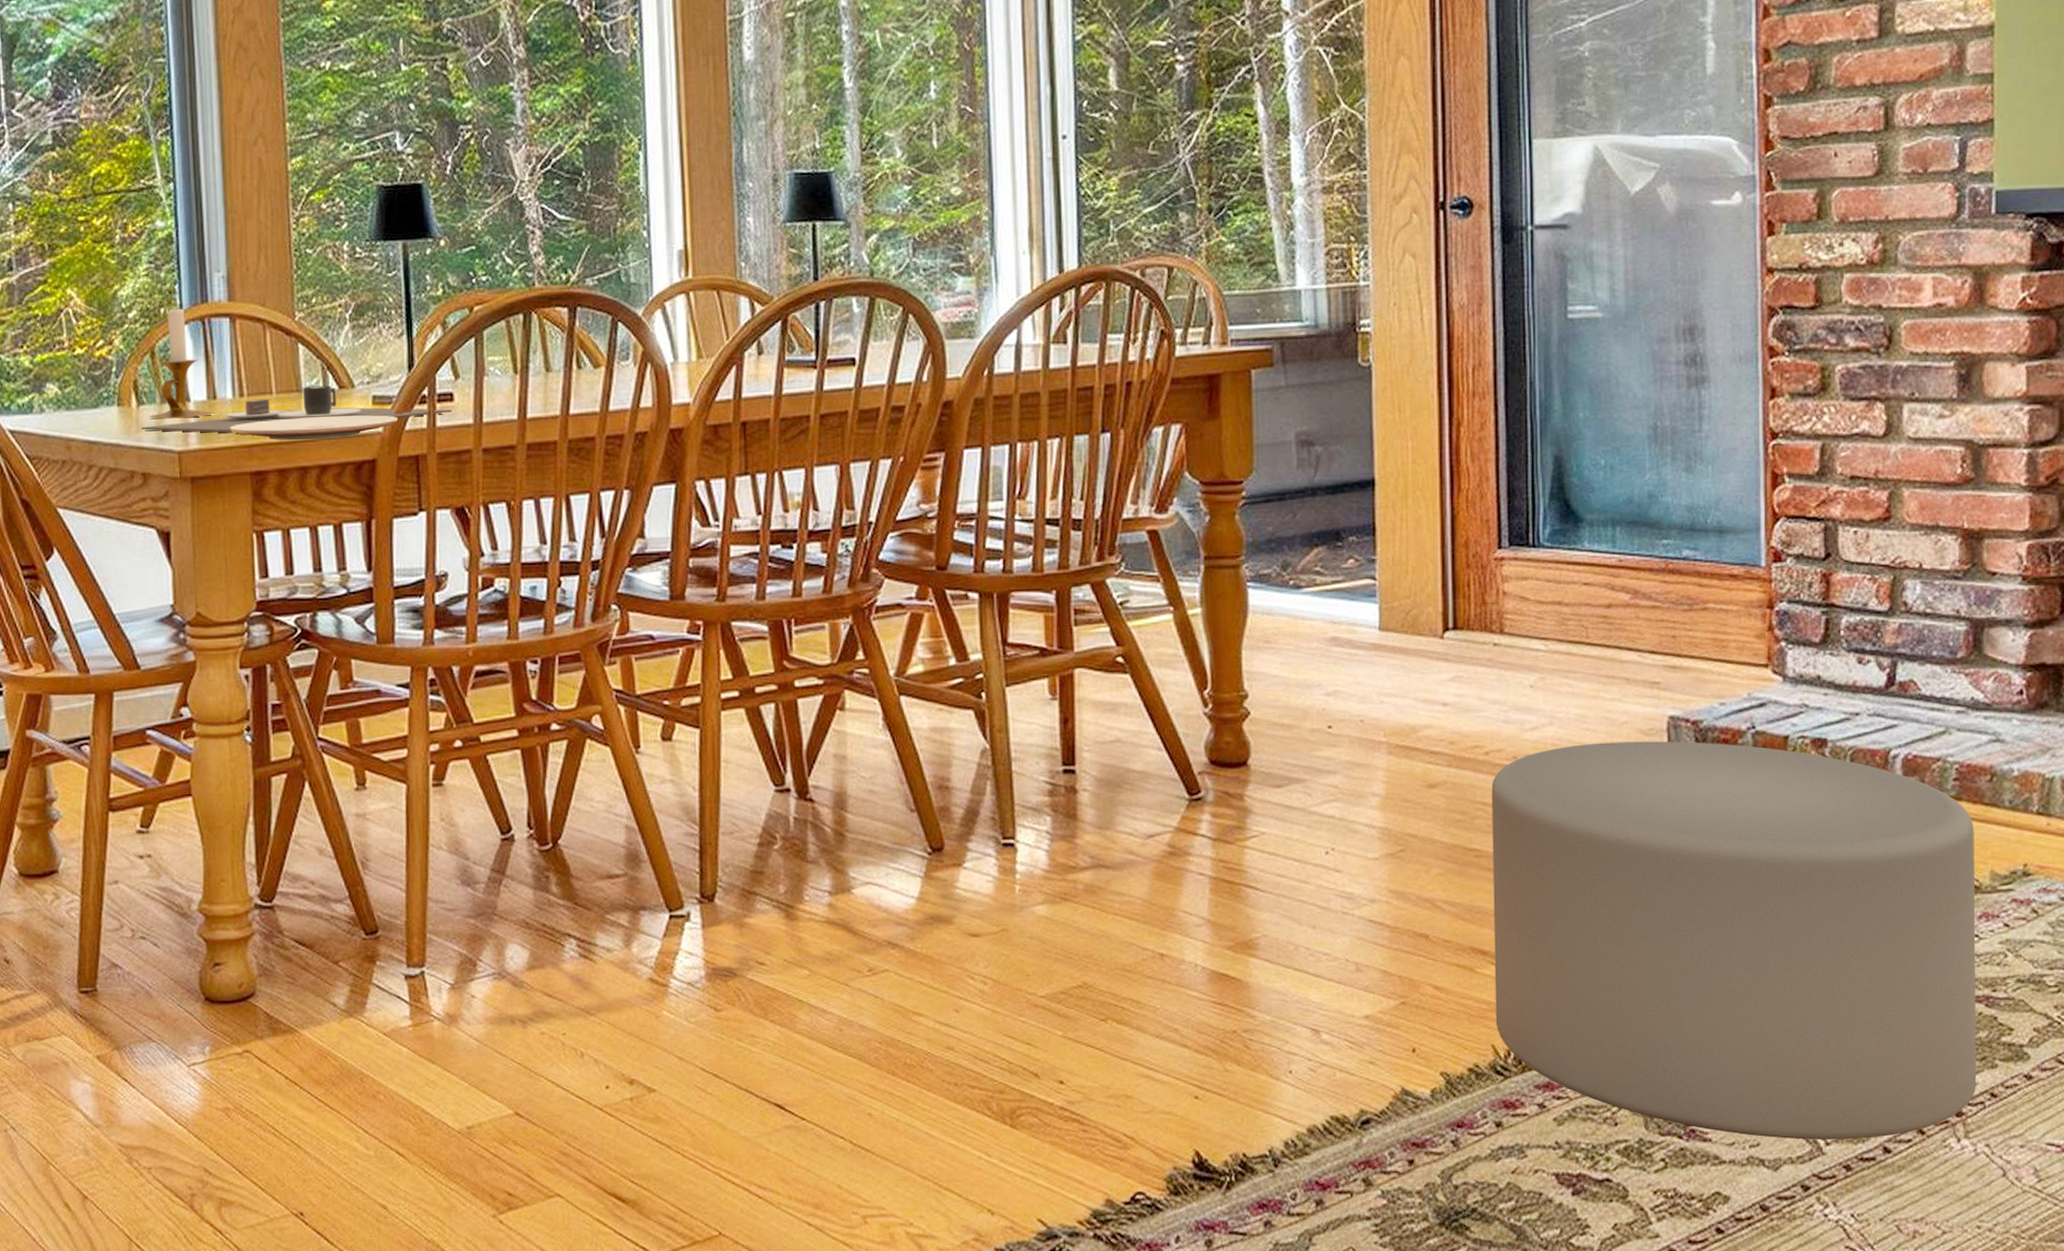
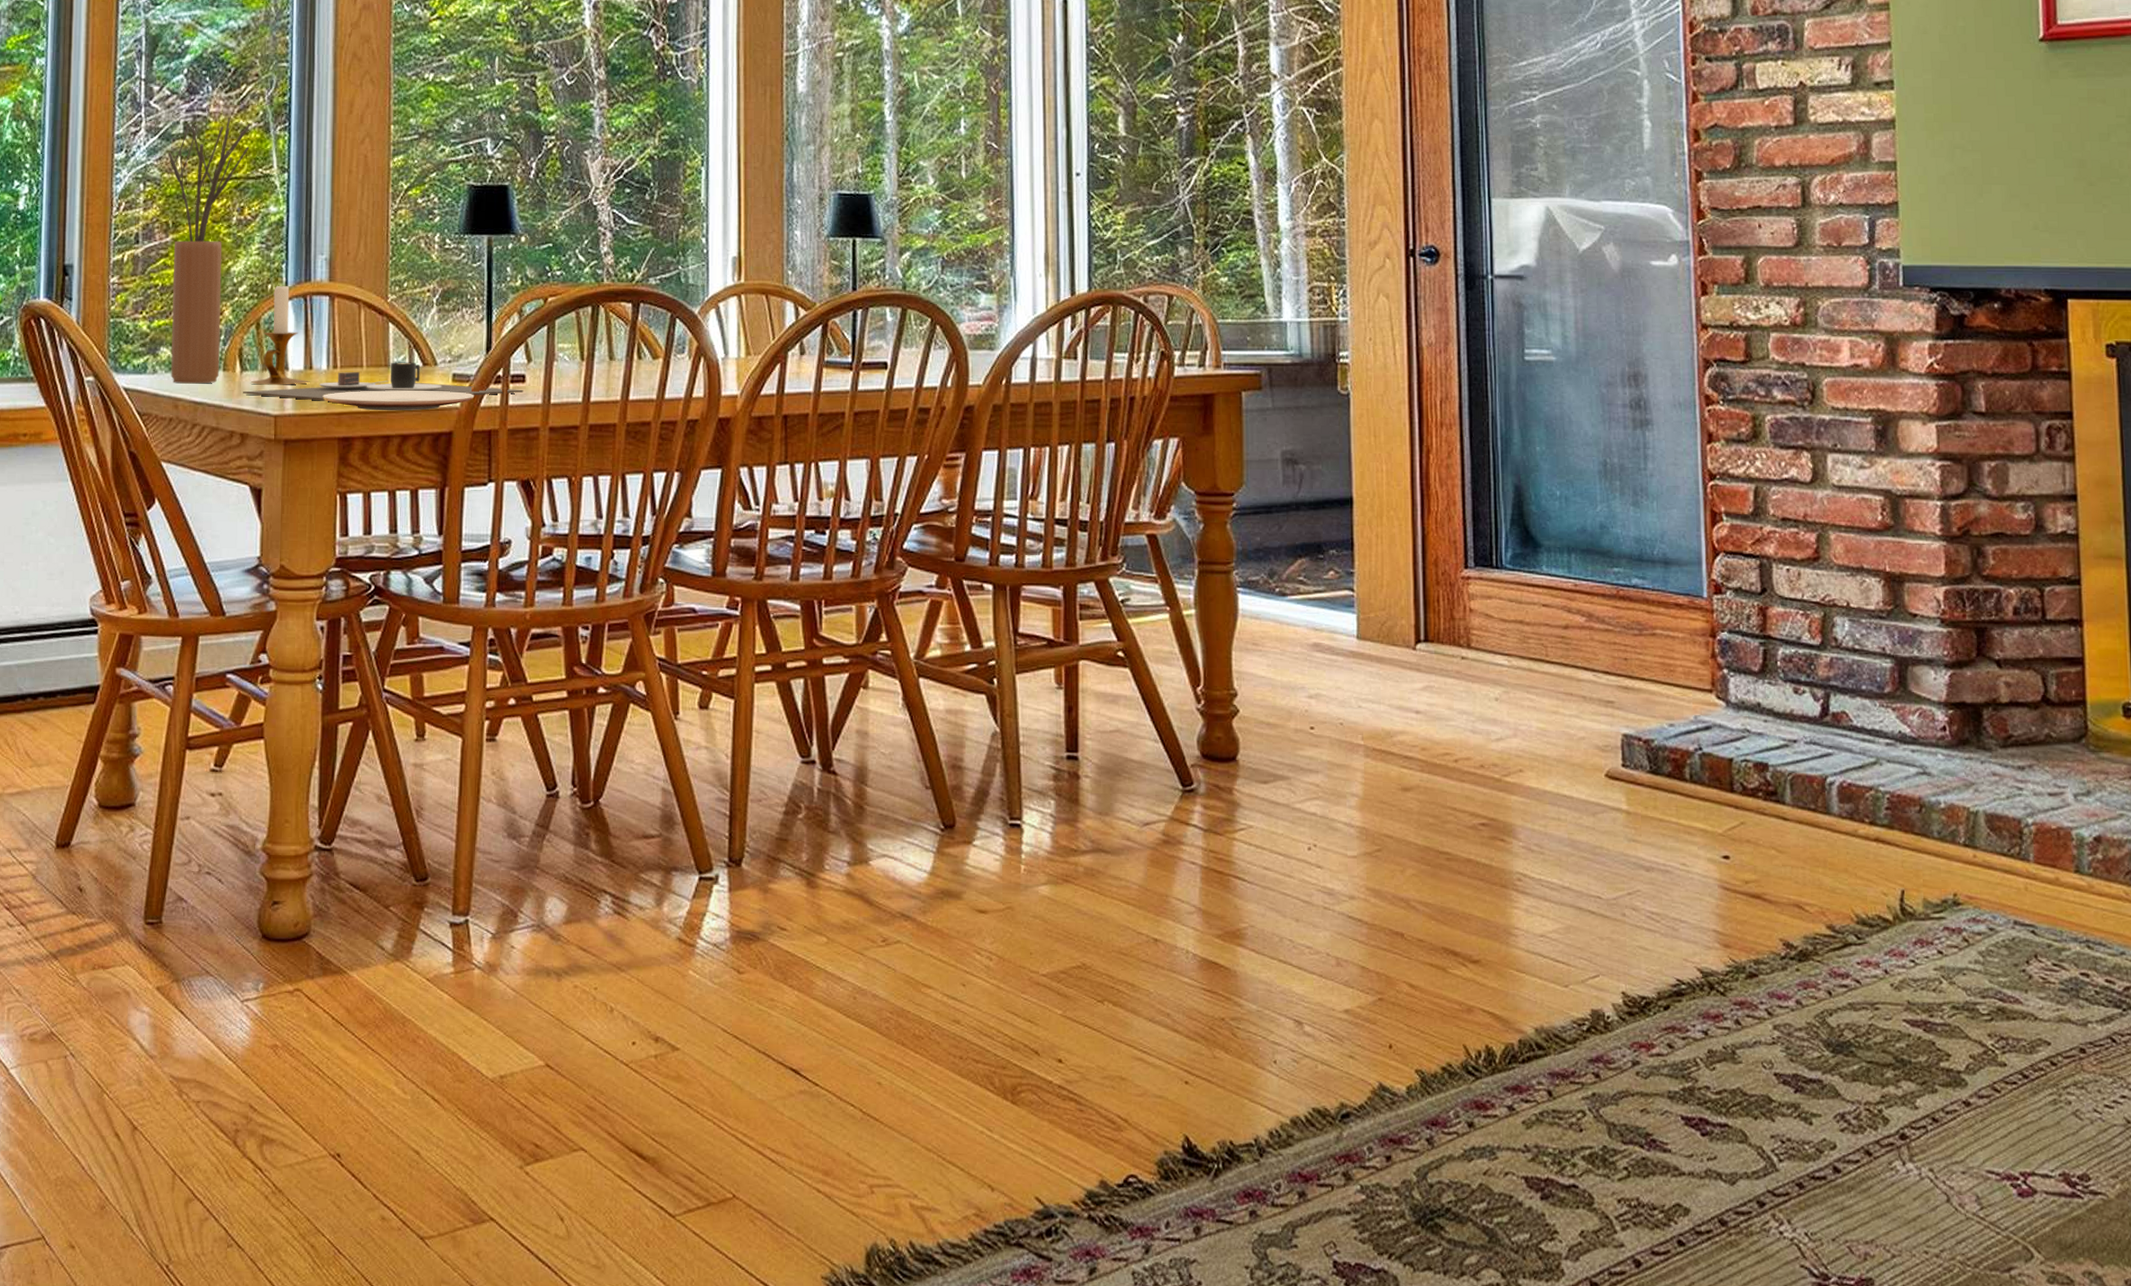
vase: none [37,124,128,423] -> present [168,118,251,384]
pouf: present [1491,741,1977,1140] -> none [1461,756,1919,1158]

